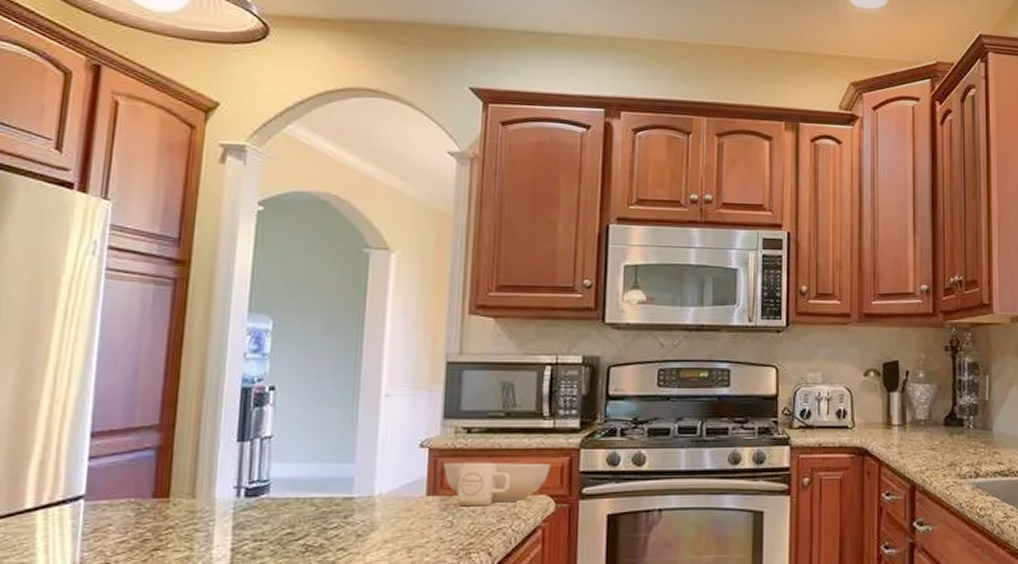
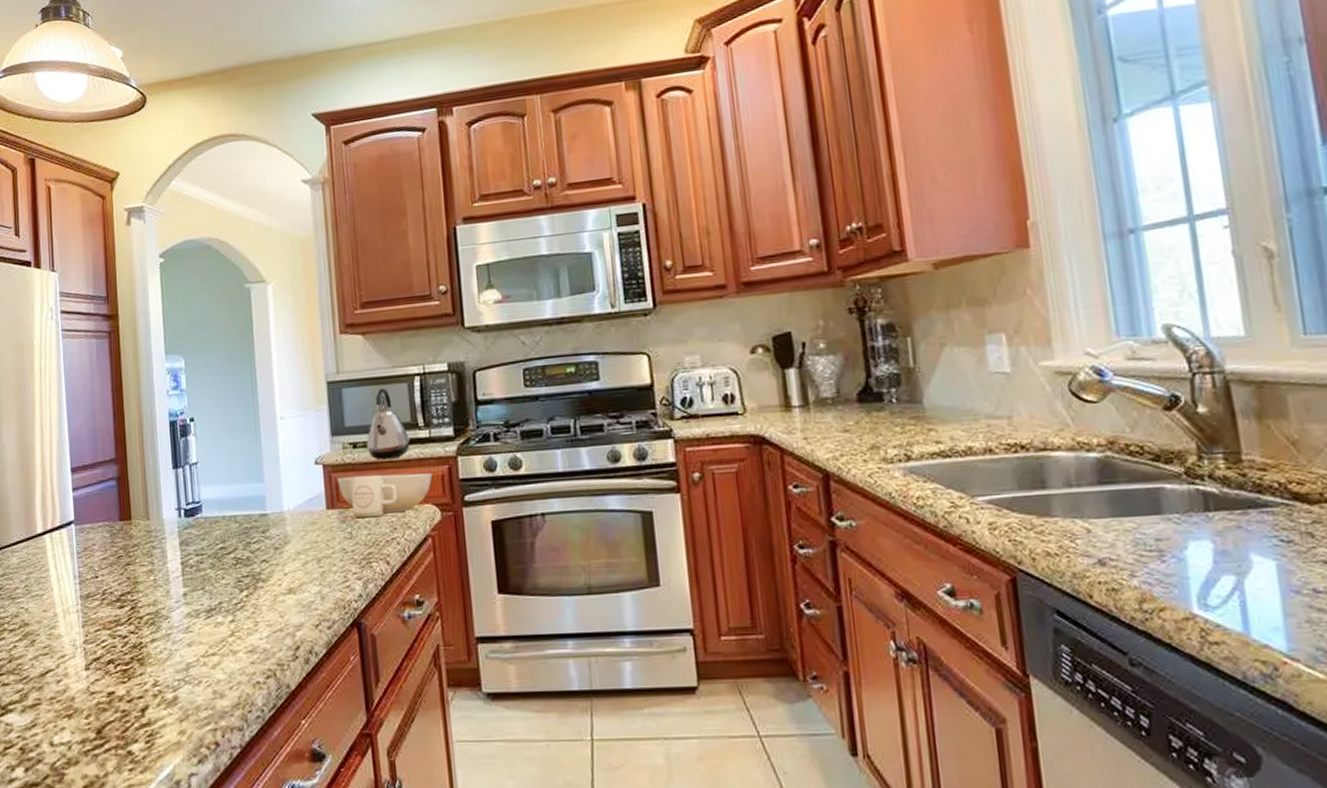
kettle: none [482,374,532,447] -> present [366,388,410,460]

